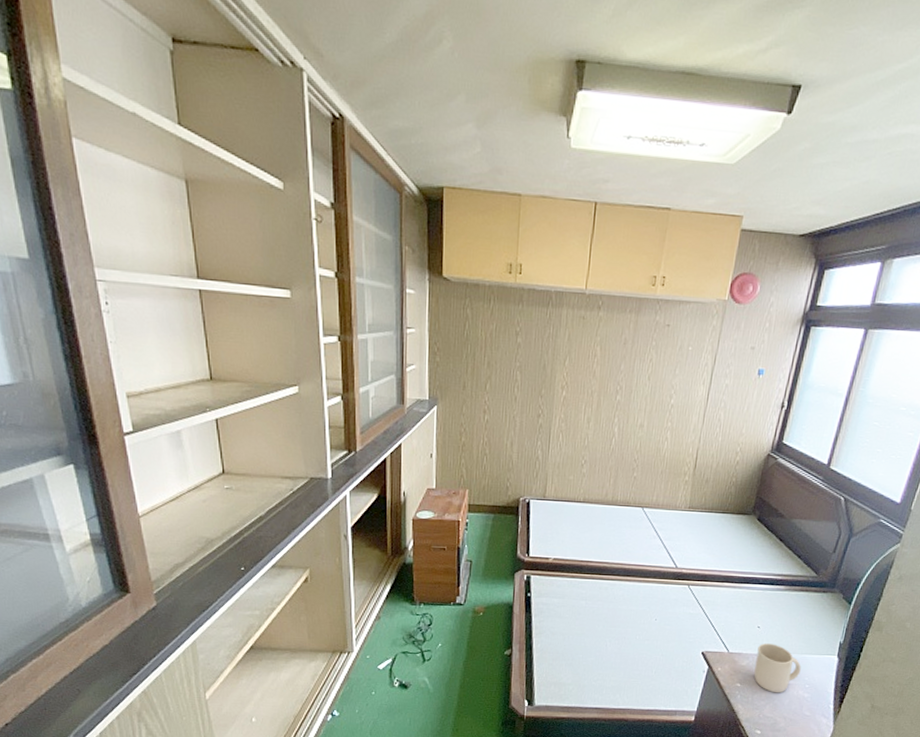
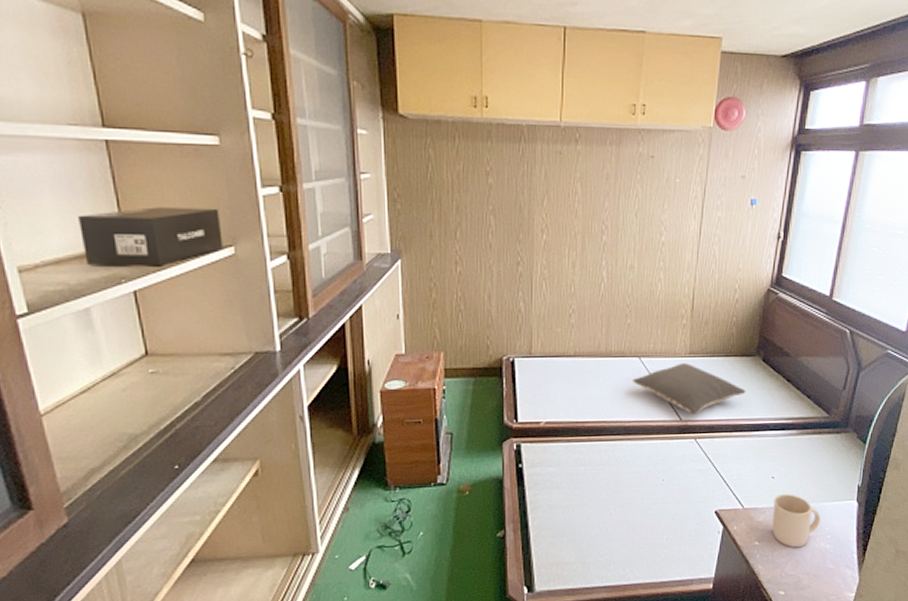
box: none [175,348,289,400] -> present [78,207,223,267]
pillow: none [634,516,740,564] -> present [632,363,746,415]

